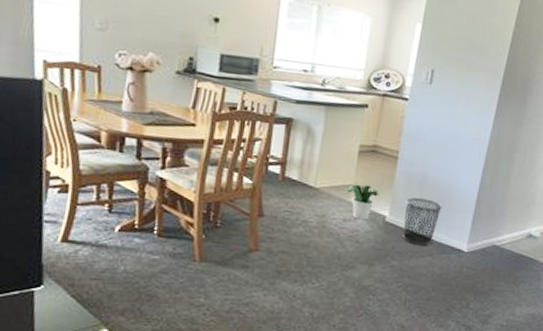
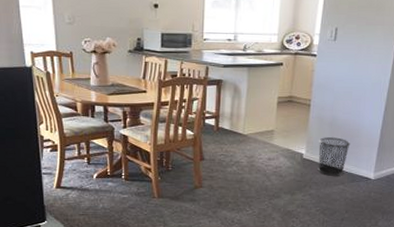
potted plant: present [347,184,379,220] -> none [270,129,297,158]

